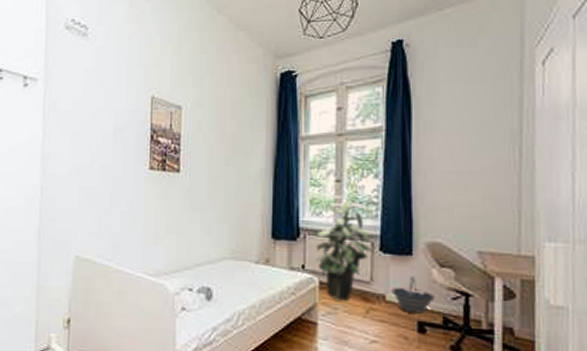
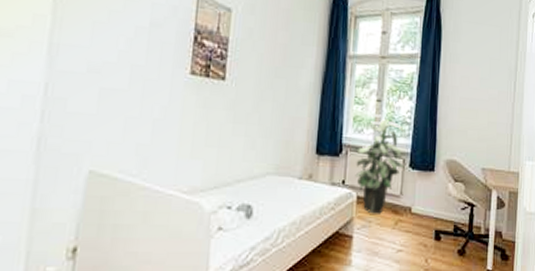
bucket: present [391,276,436,314] -> none [416,190,450,223]

